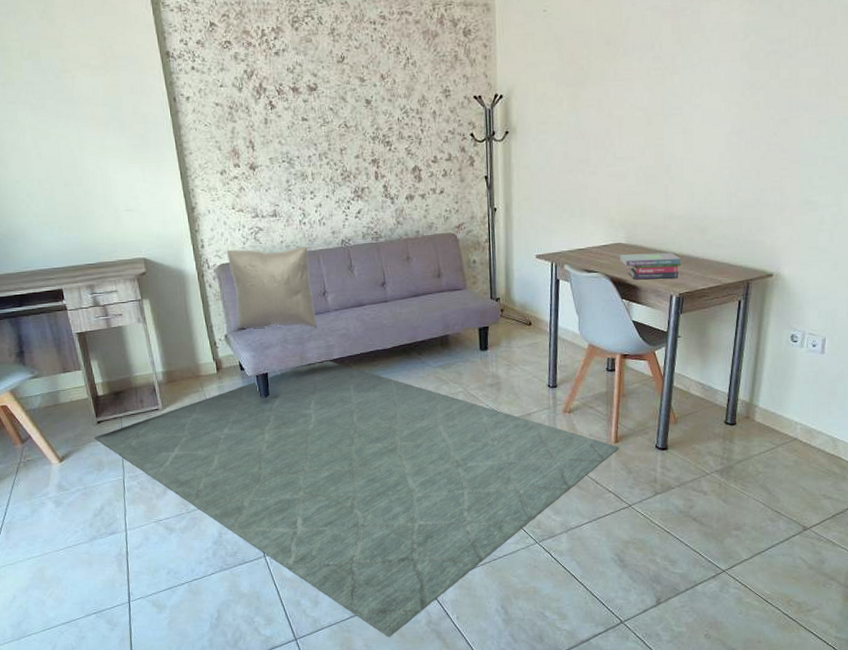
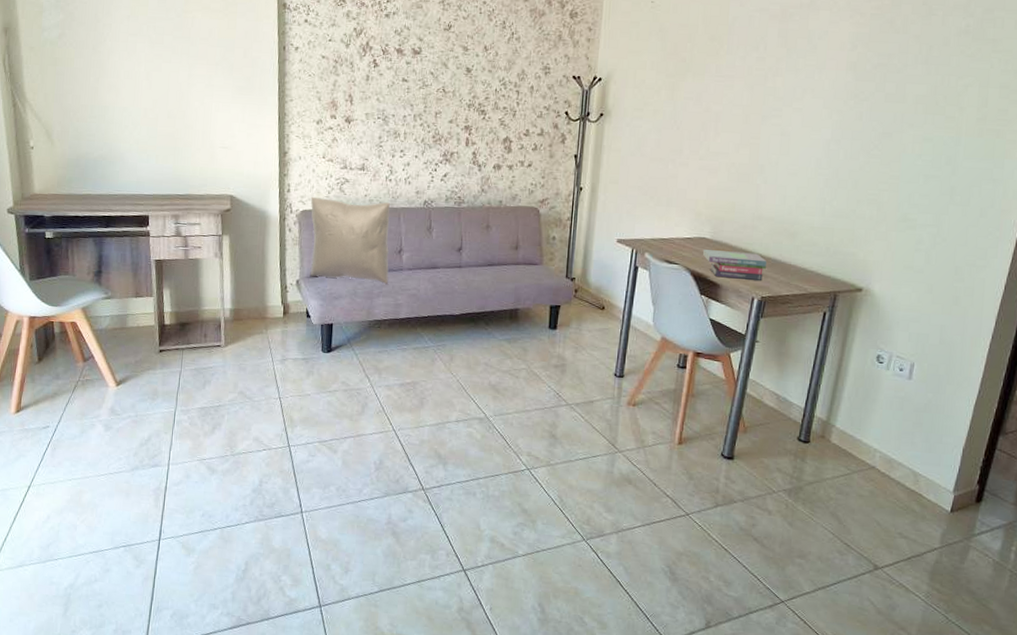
rug: present [95,359,620,637] -> none [154,317,683,619]

